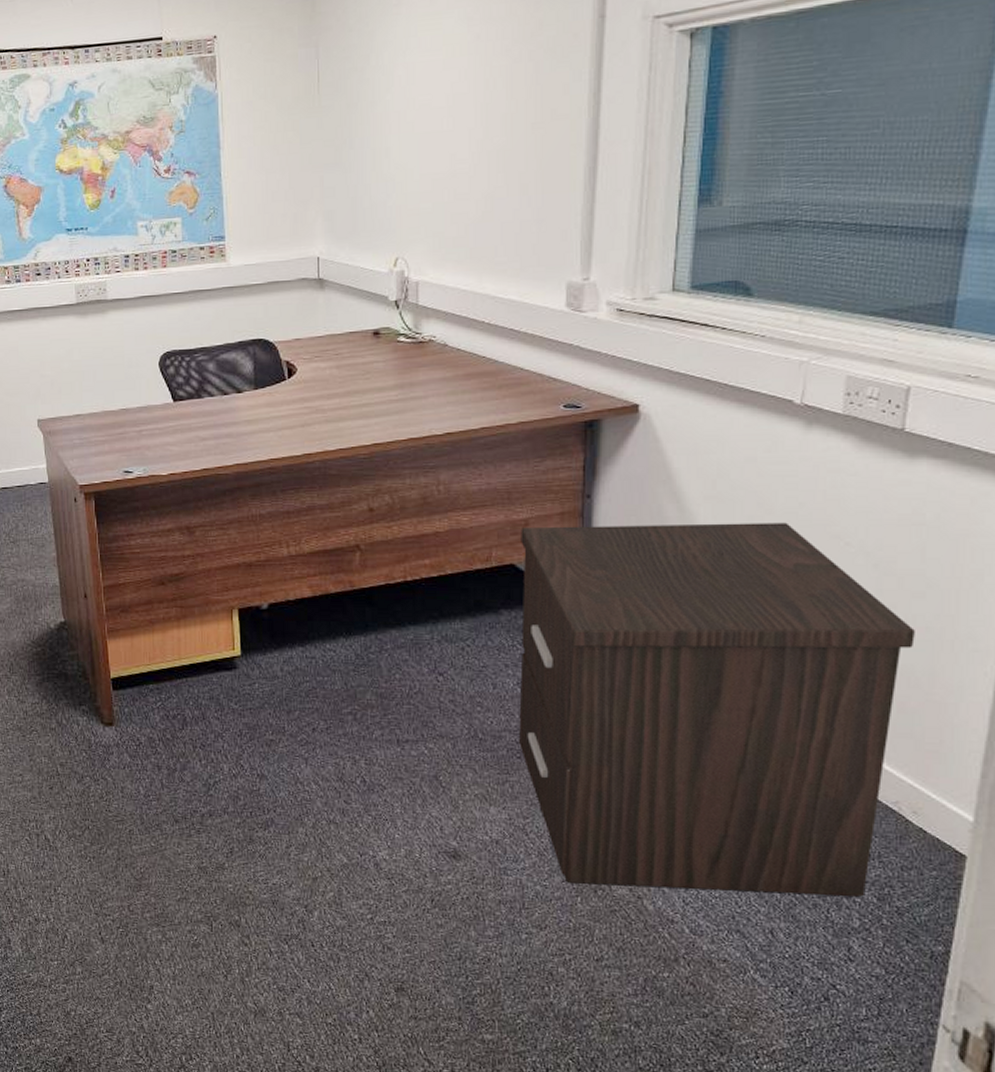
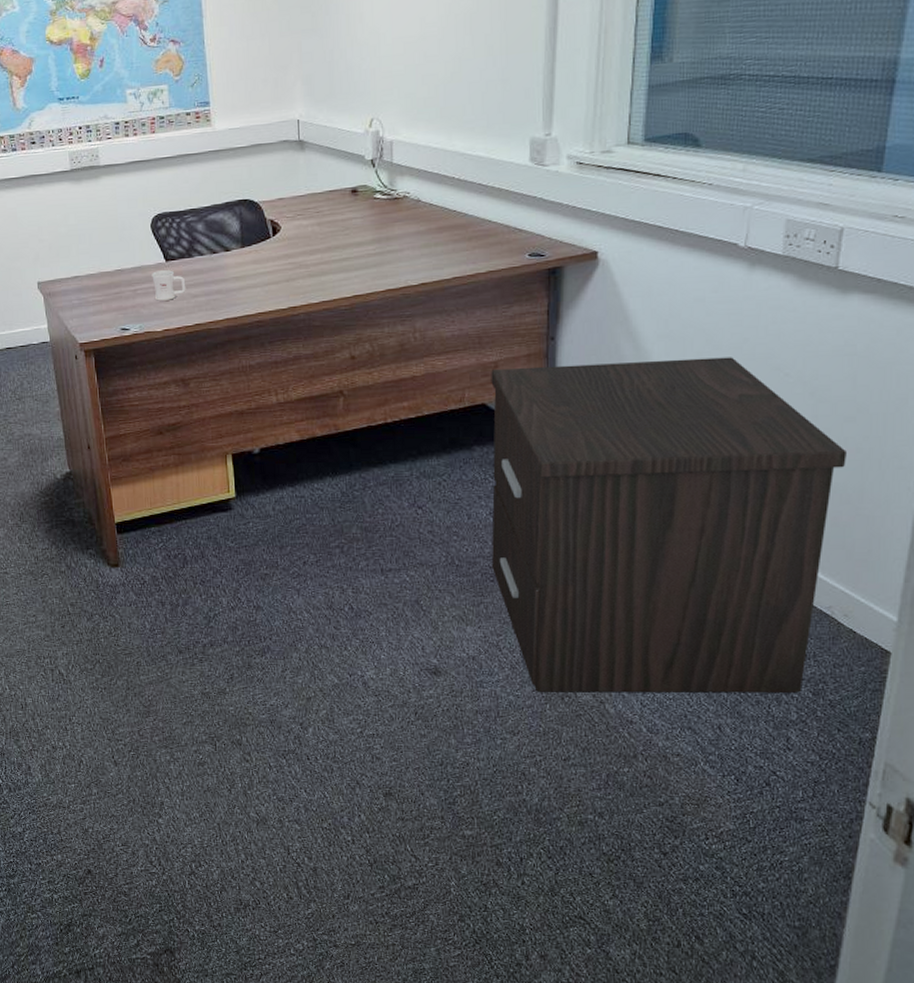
mug: none [158,411,194,443] -> present [152,270,186,301]

